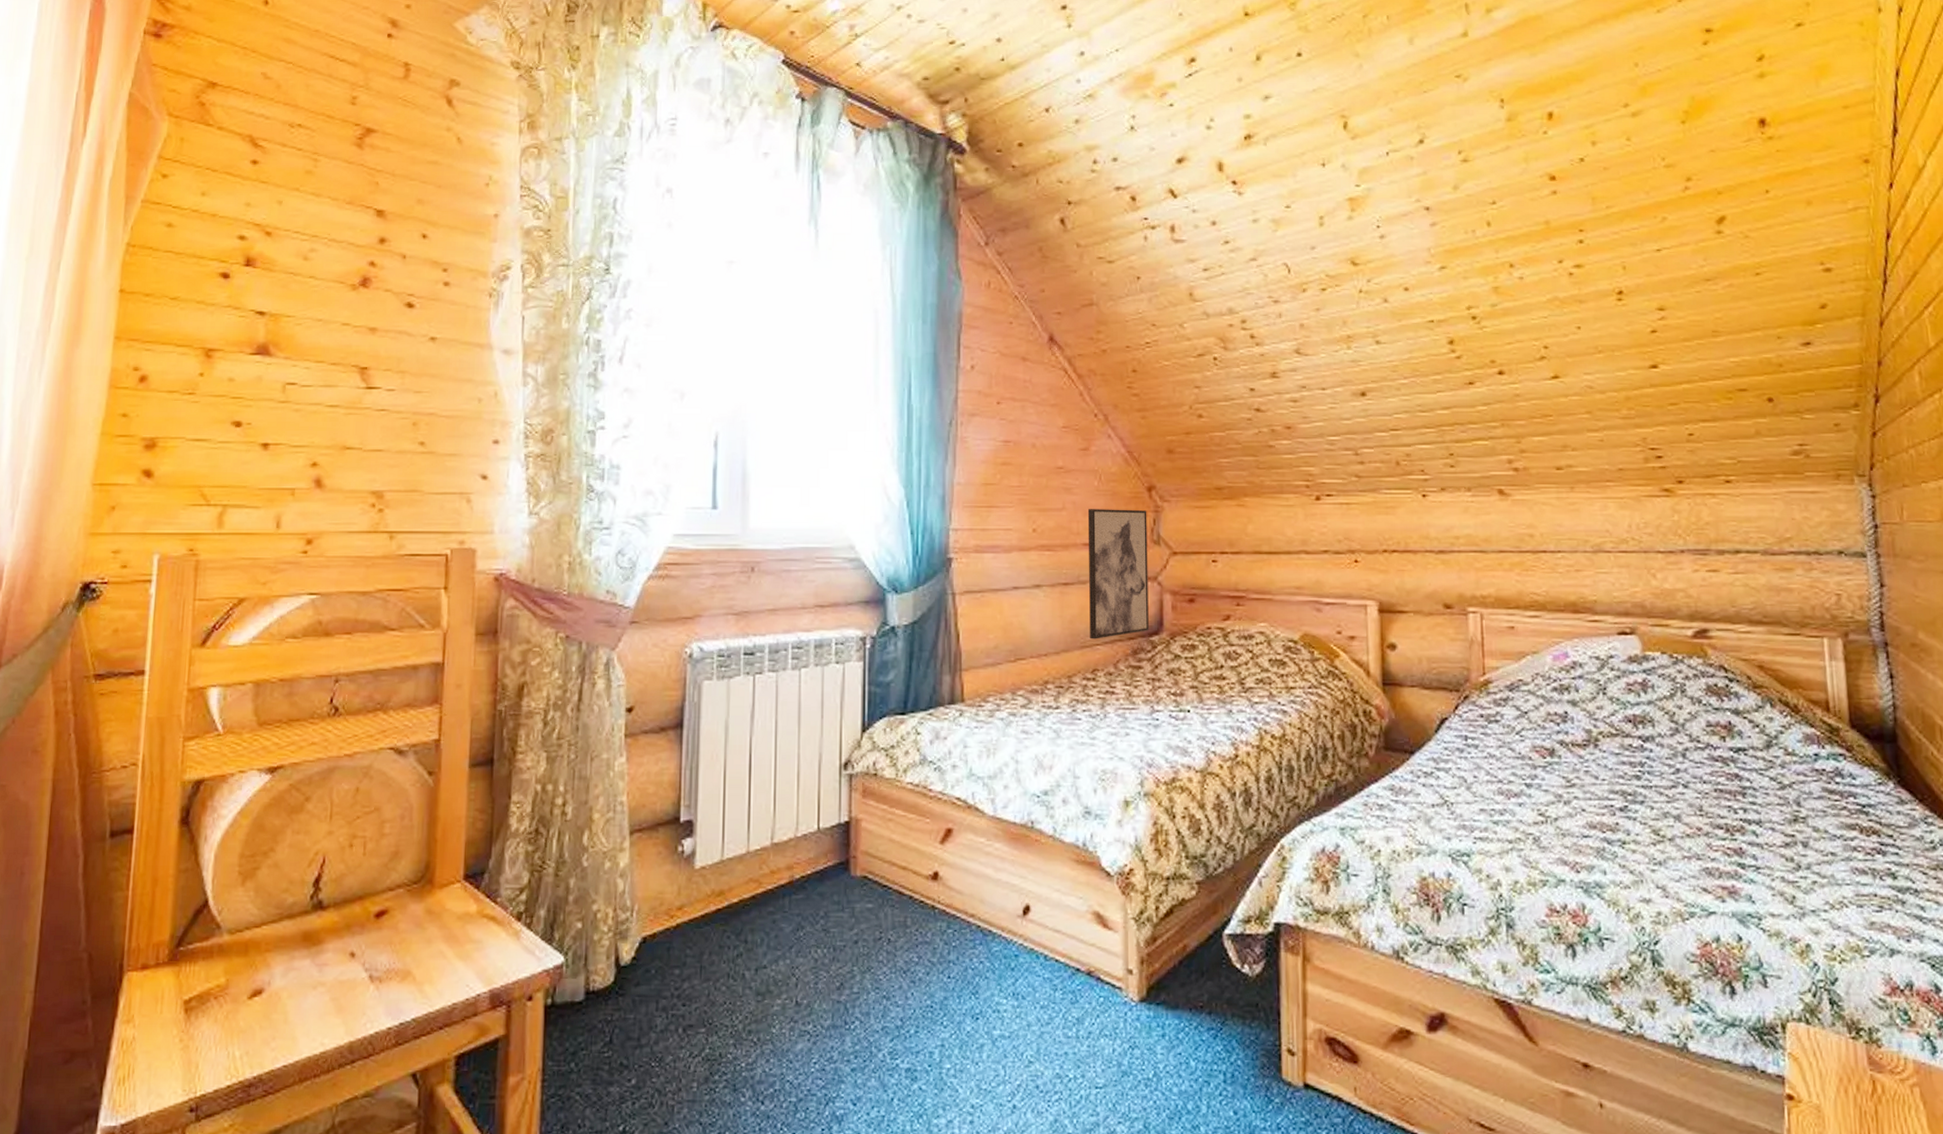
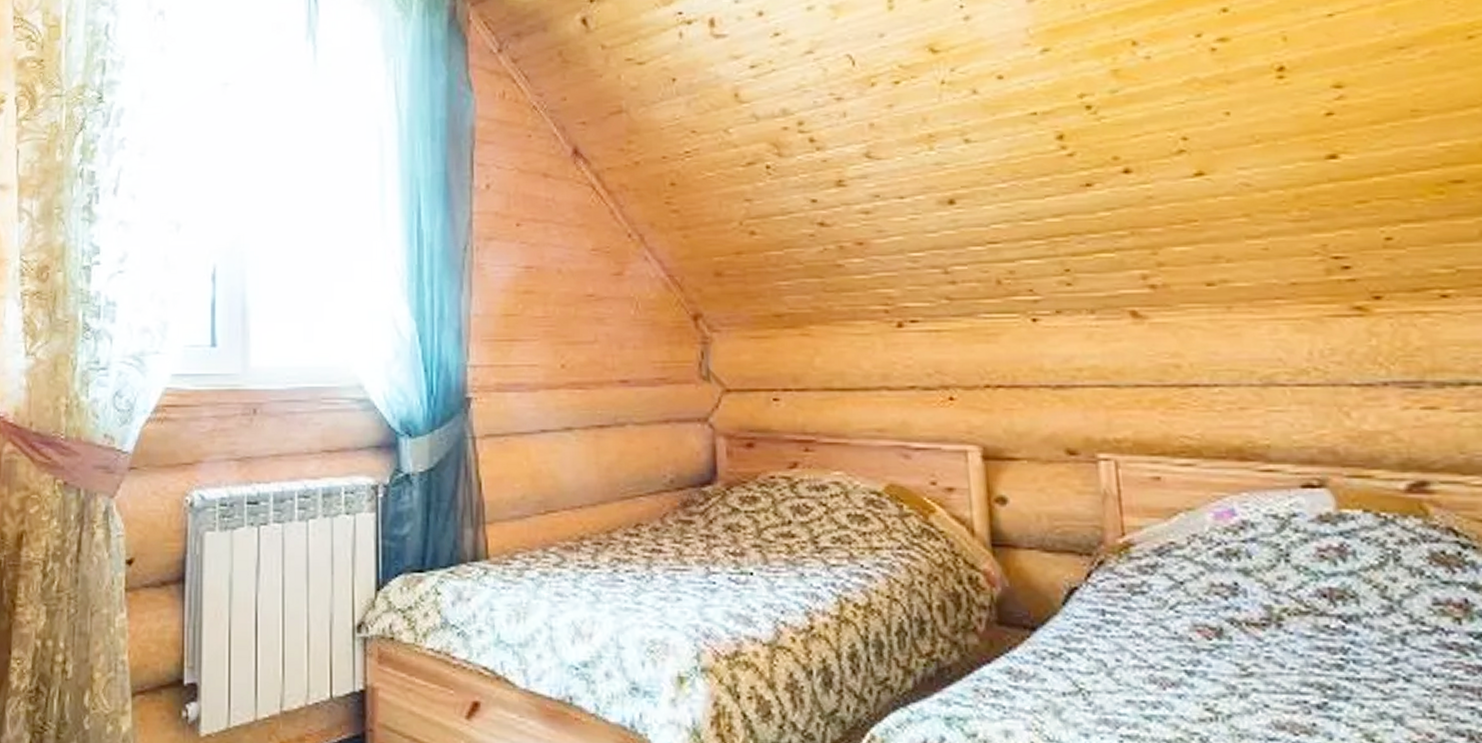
wall art: present [1087,509,1149,639] -> none [623,341,700,490]

